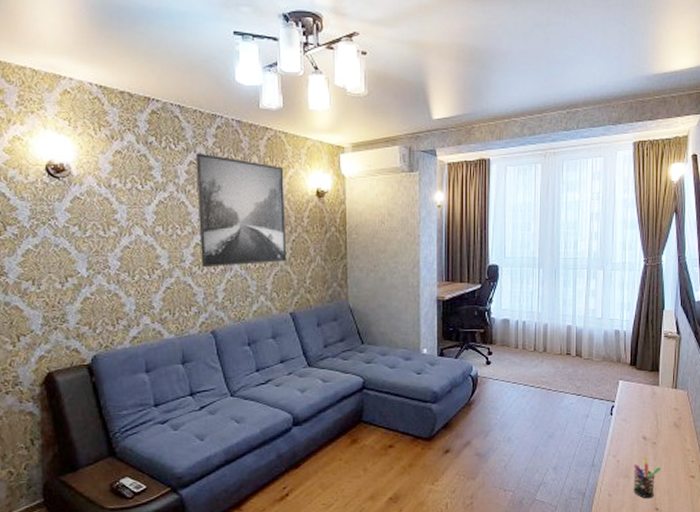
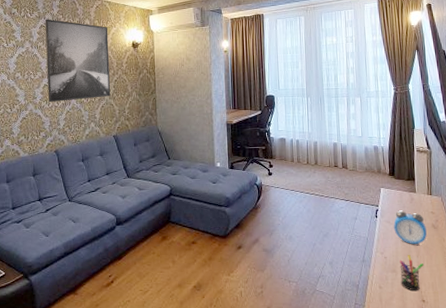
alarm clock: none [630,406,667,446] -> present [394,210,427,245]

